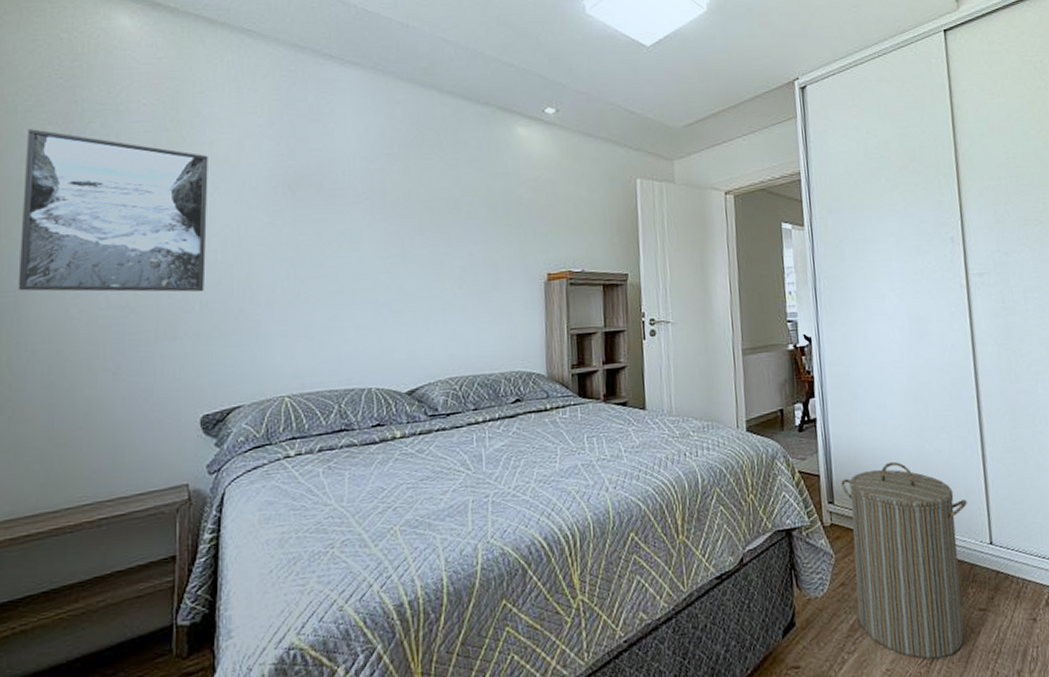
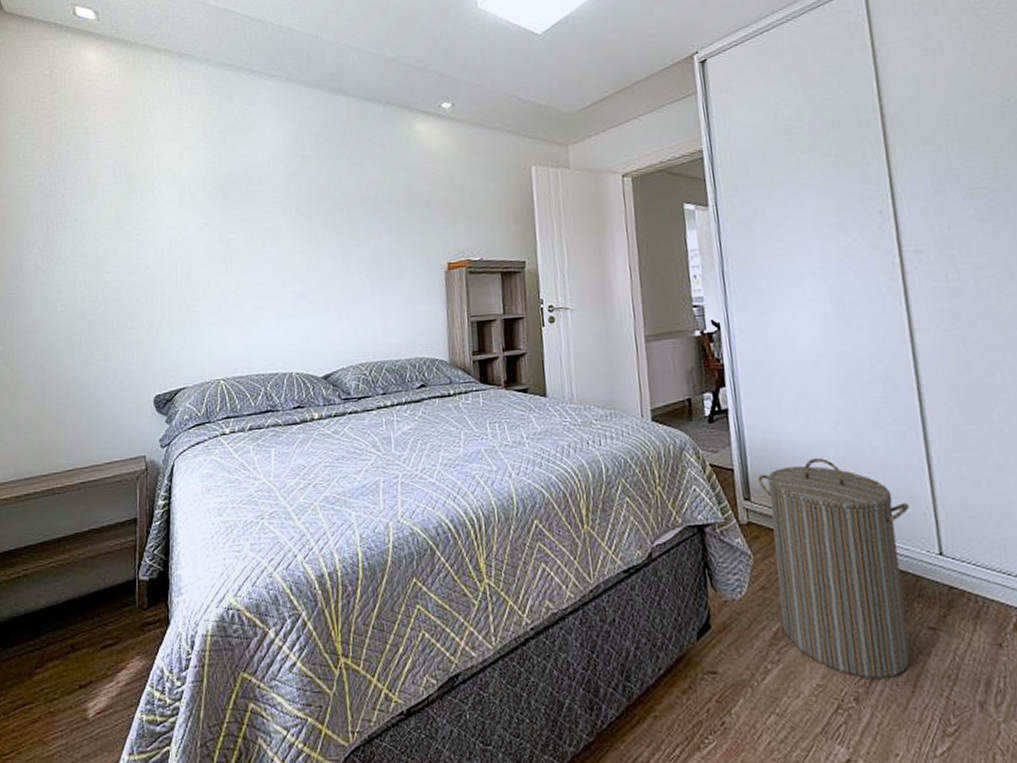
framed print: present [18,129,208,292] -> none [17,153,156,289]

